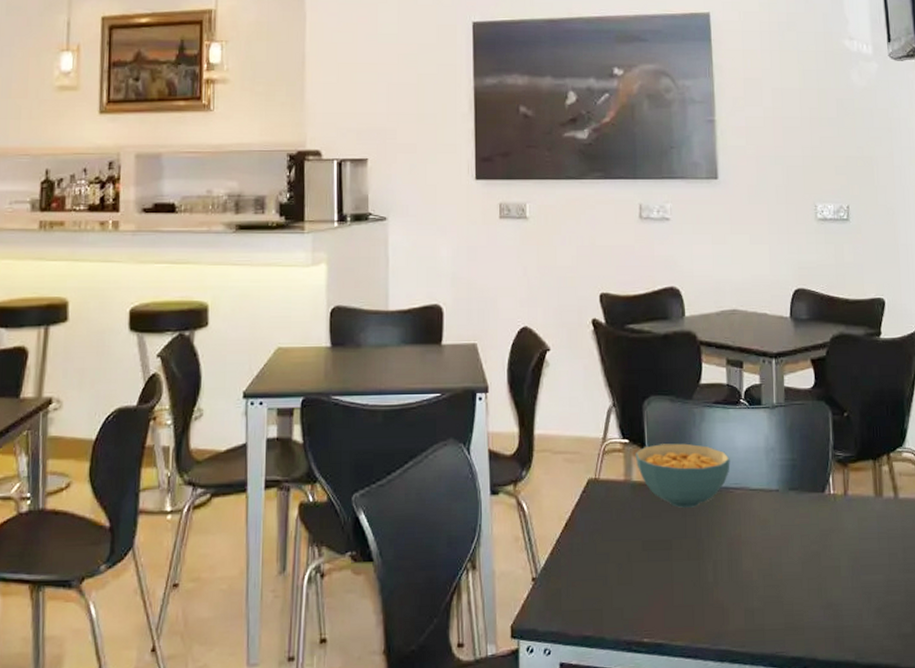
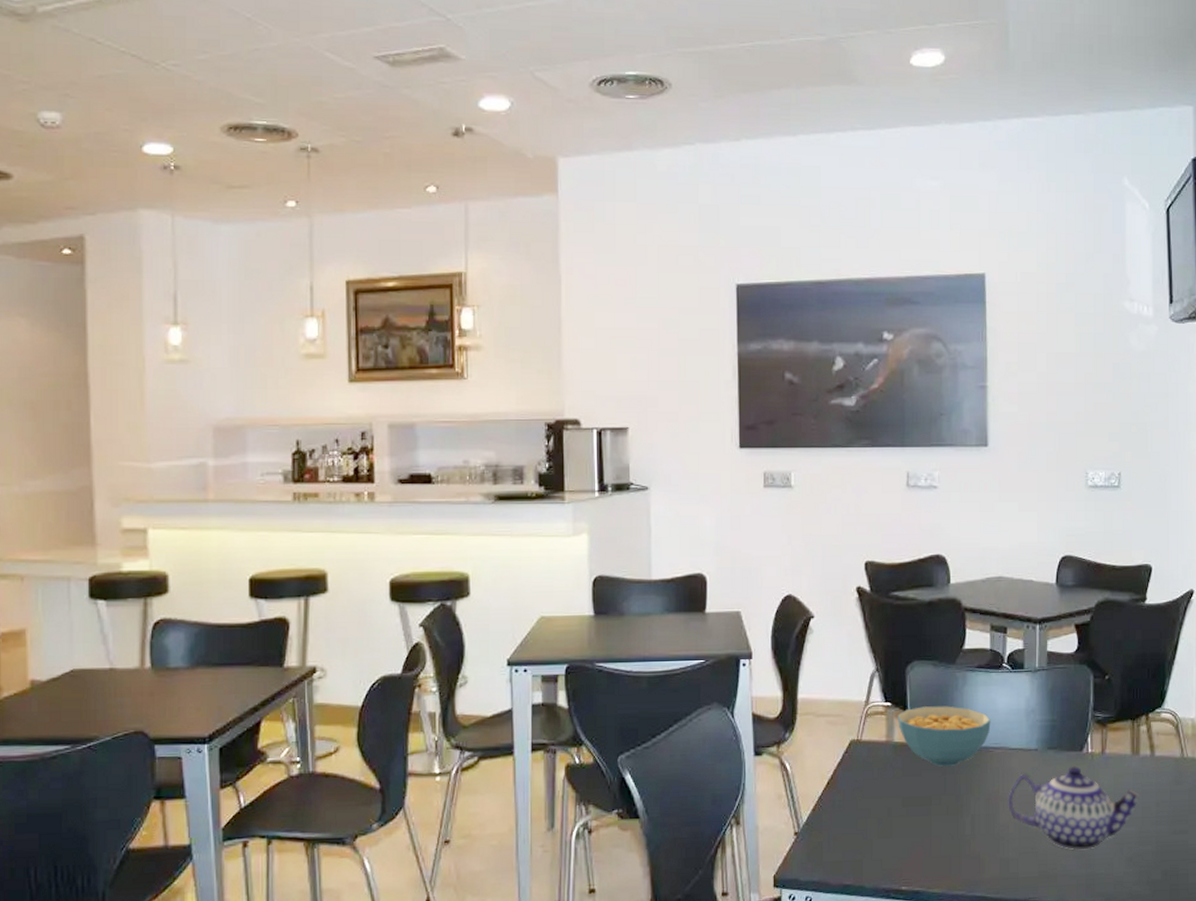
teapot: none [750,507,885,600] -> present [1008,765,1139,850]

